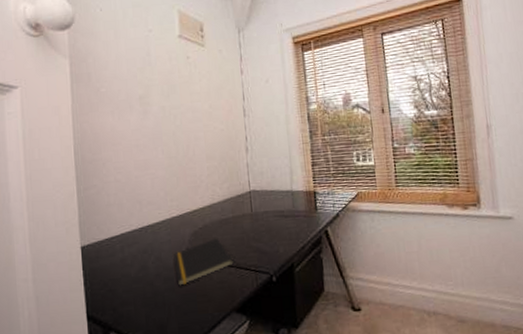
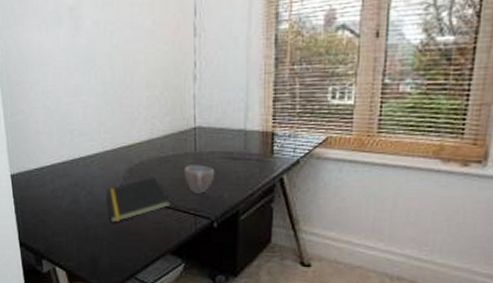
cup: none [242,224,270,251] -> present [183,165,215,194]

